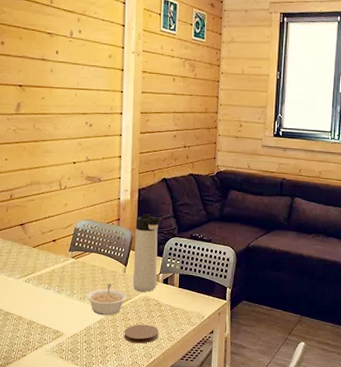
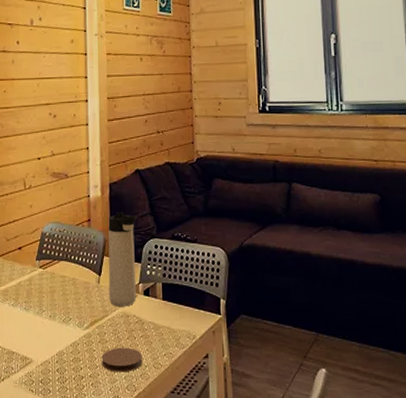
legume: present [86,283,127,316] -> none [57,297,103,337]

